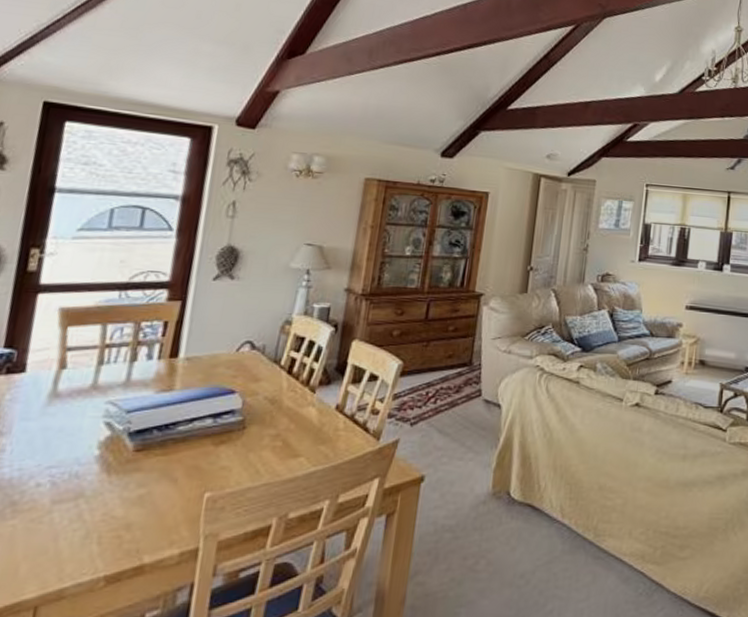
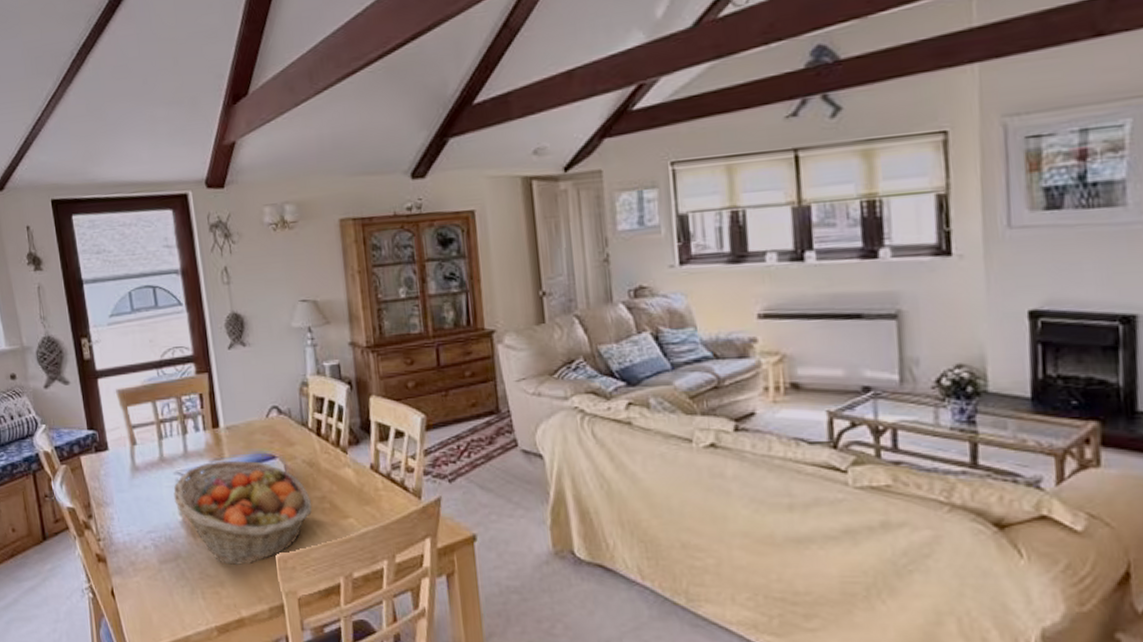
fruit basket: none [96,392,263,505] -> present [173,460,312,565]

